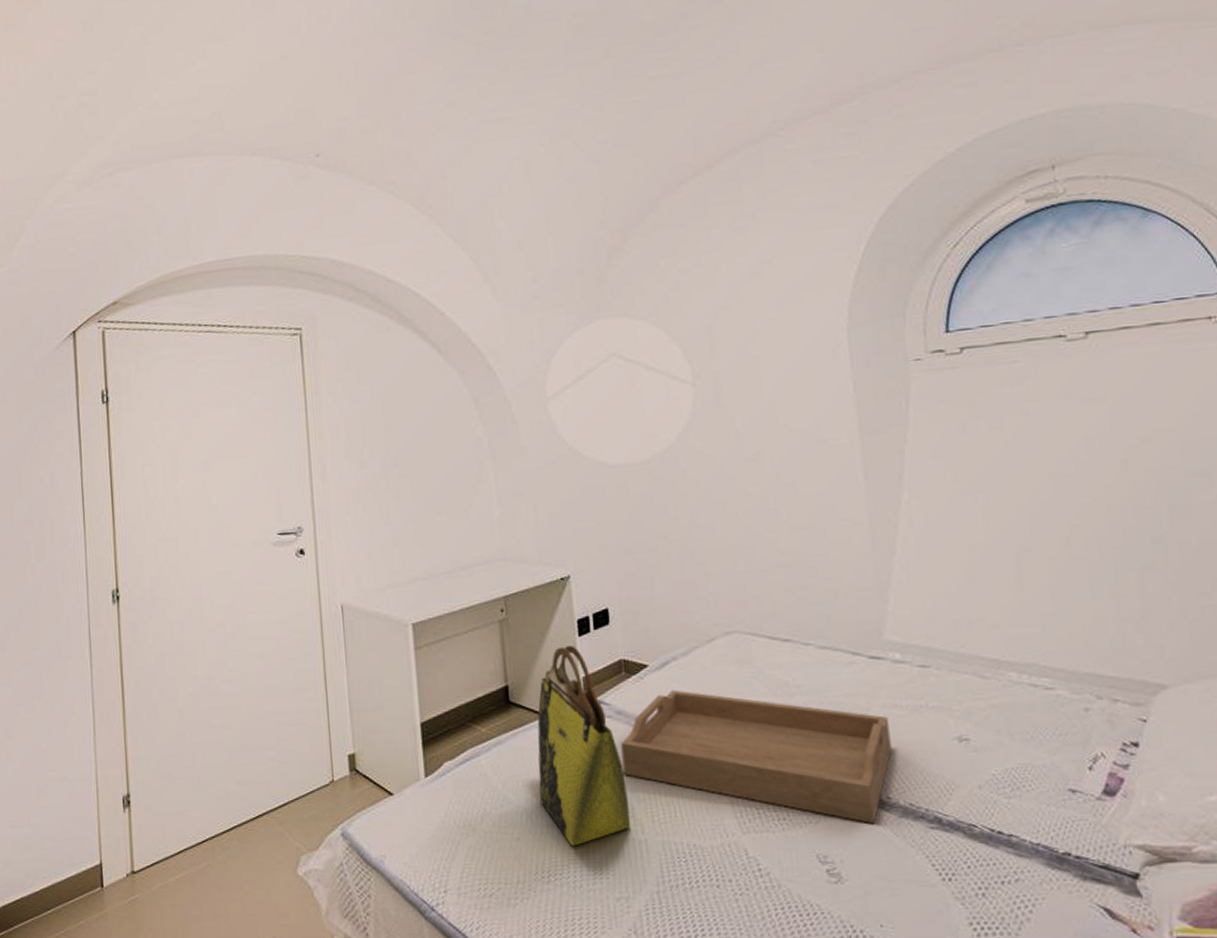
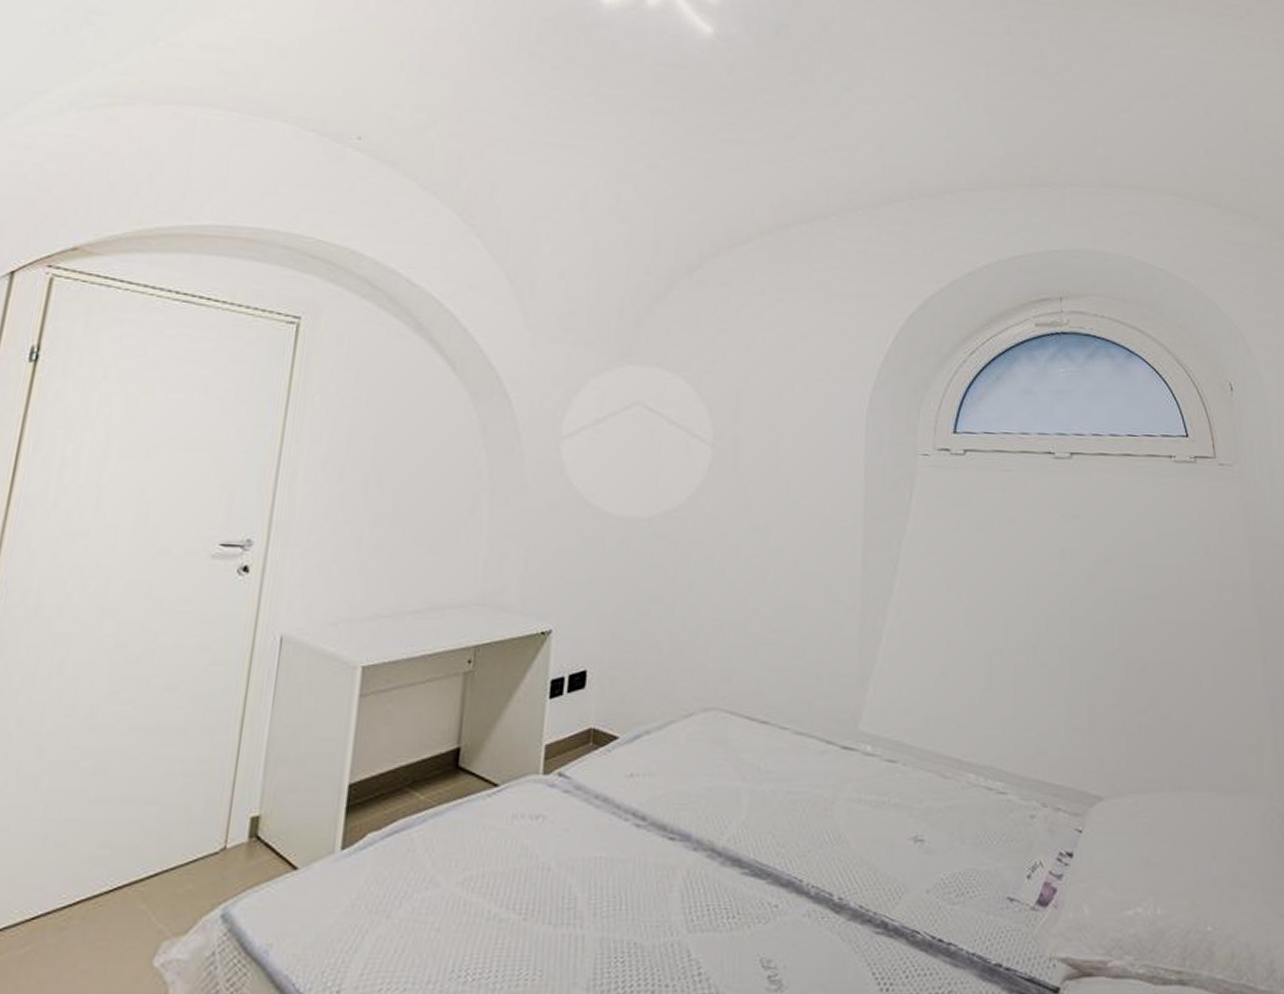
tote bag: present [537,646,630,847] -> none [471,708,573,941]
serving tray: present [621,690,892,823] -> none [572,766,851,926]

